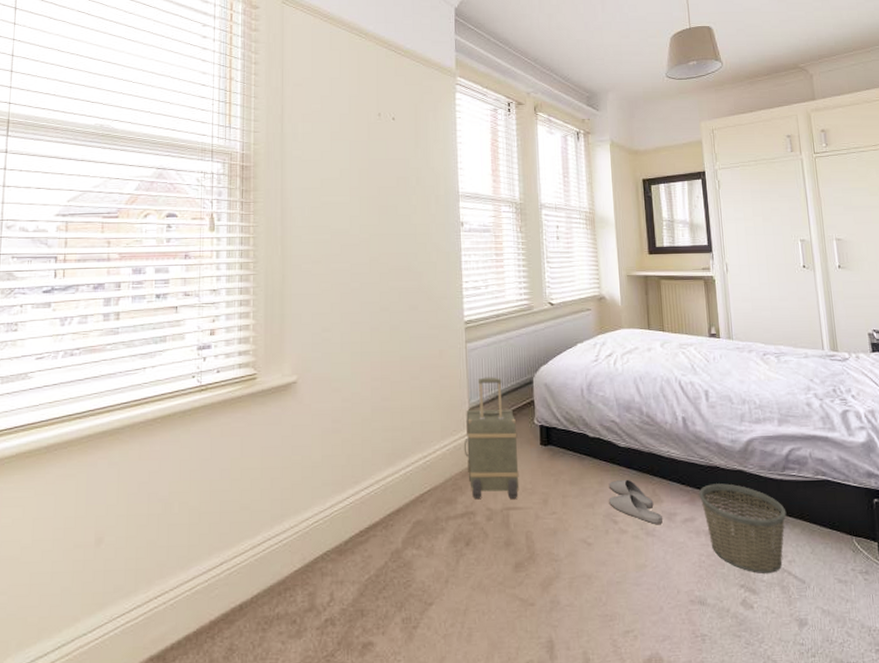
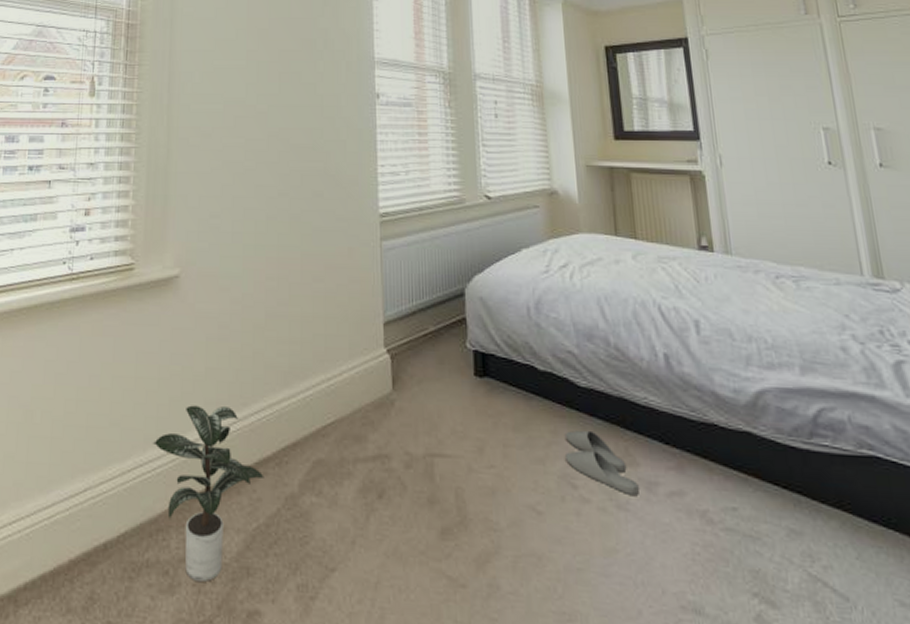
potted plant: none [278,486,374,626] -> present [152,405,264,583]
suitcase: present [463,377,520,500] -> none [376,284,447,444]
basket: present [698,483,787,573] -> none [689,447,818,581]

